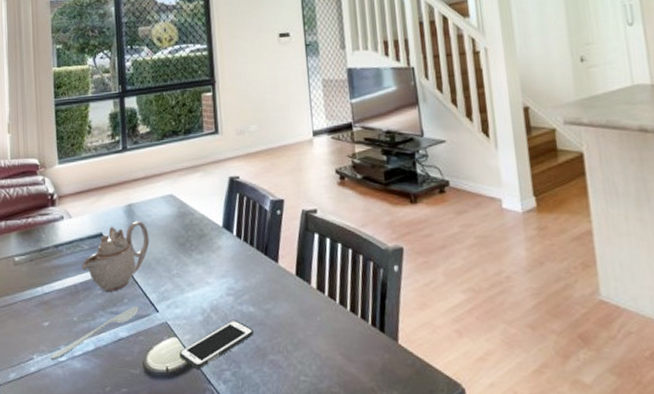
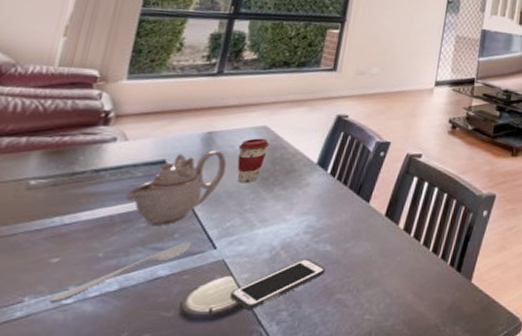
coffee cup: none [154,206,178,250] -> present [237,138,269,183]

